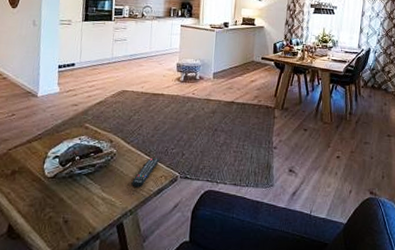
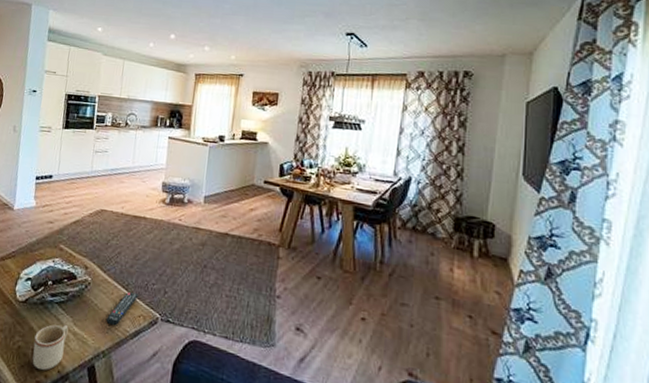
mug: none [64,193,97,235] -> present [32,325,68,371]

